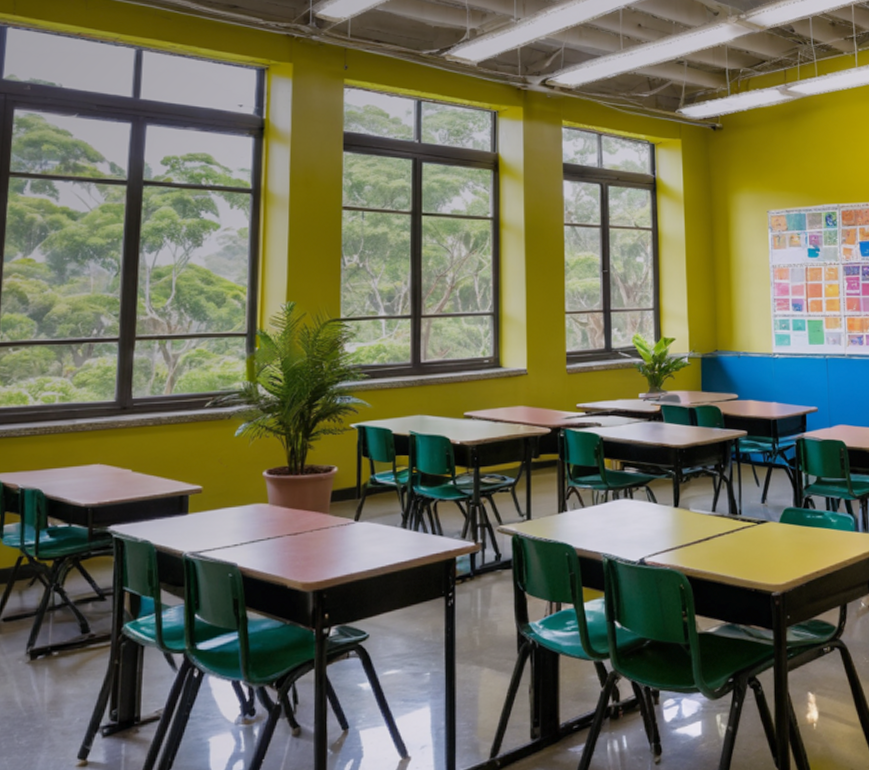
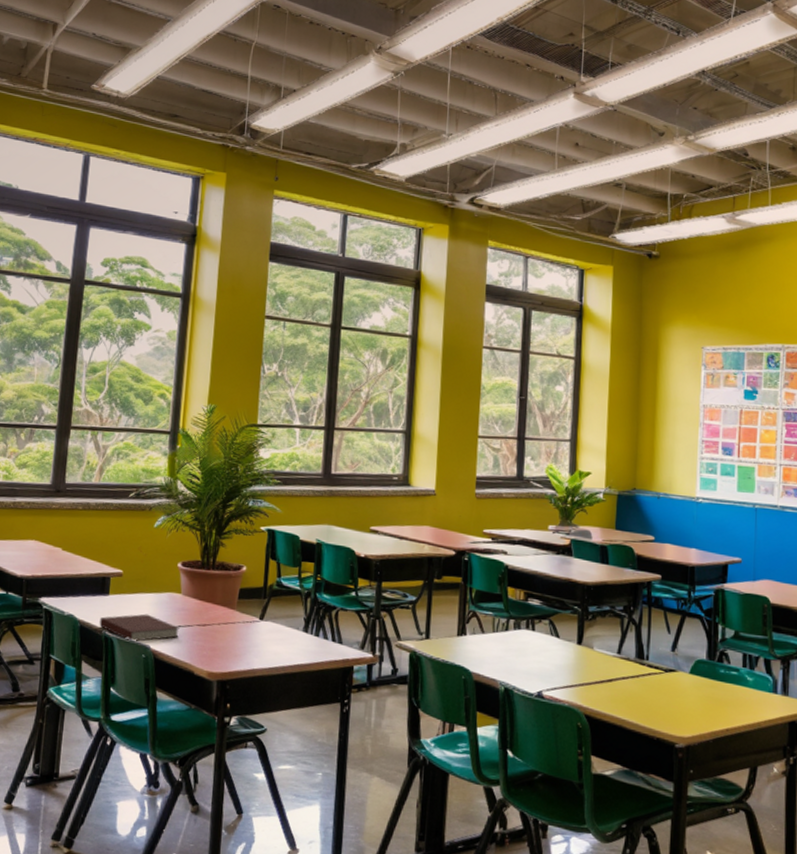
notebook: none [178,529,269,562] -> present [99,614,180,642]

